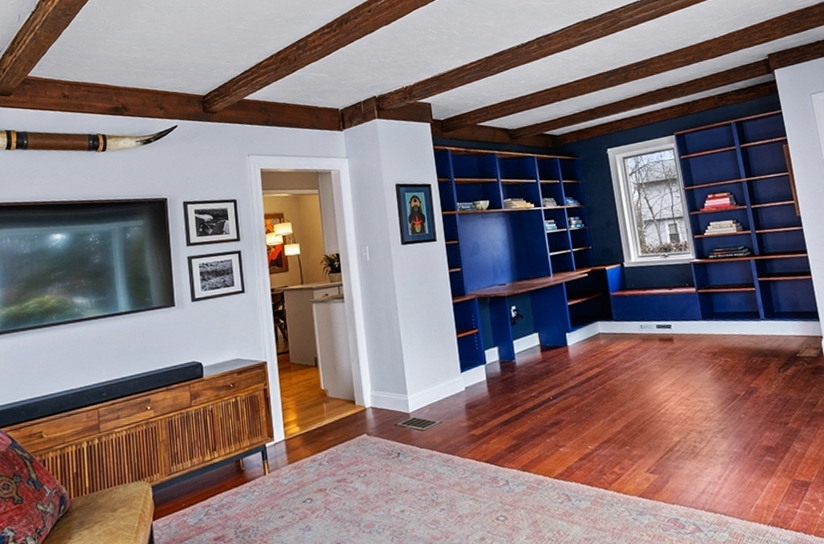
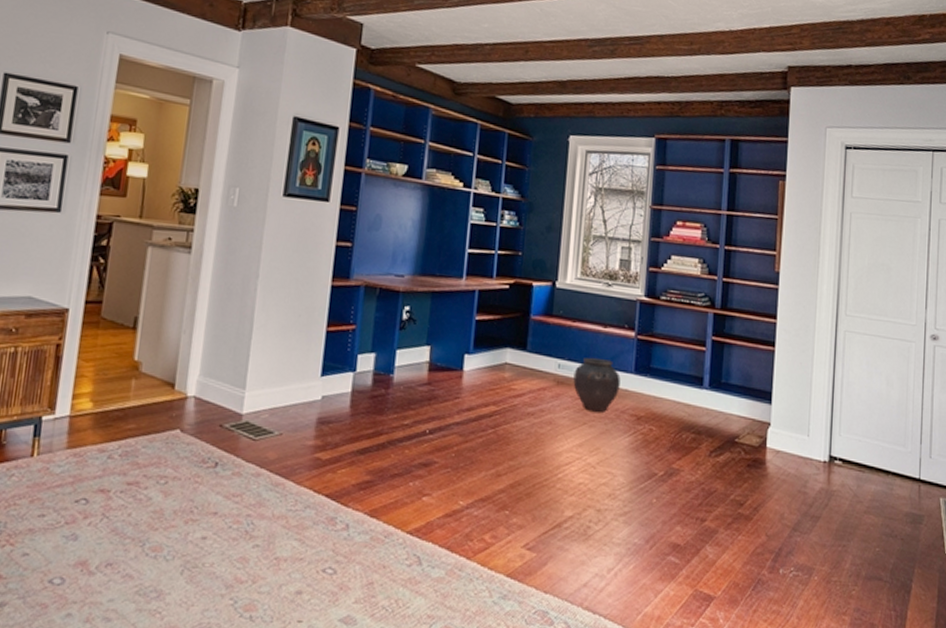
ceramic pot: none [654,314,694,358] -> present [573,357,621,414]

